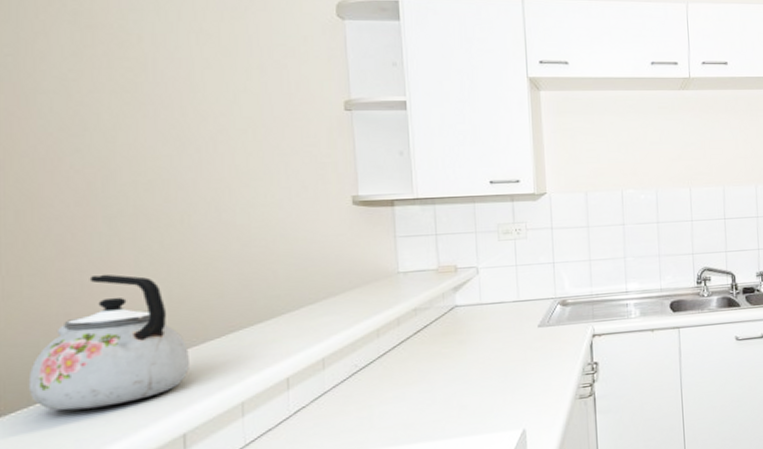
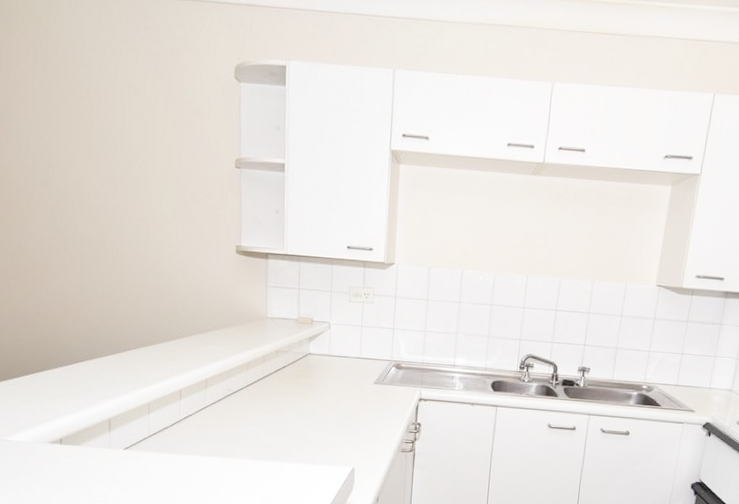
kettle: present [28,274,189,411] -> none [13,286,114,388]

